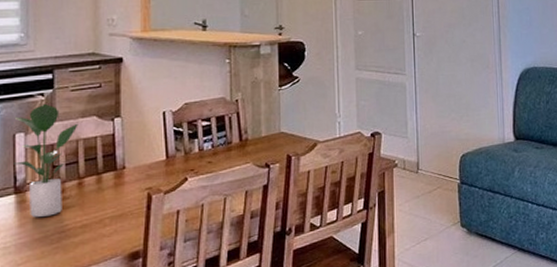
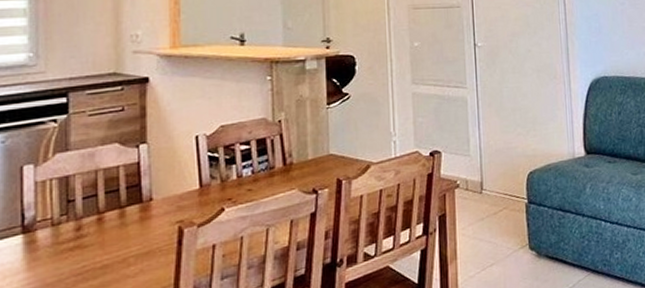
potted plant: present [14,103,78,218] -> none [21,130,97,260]

